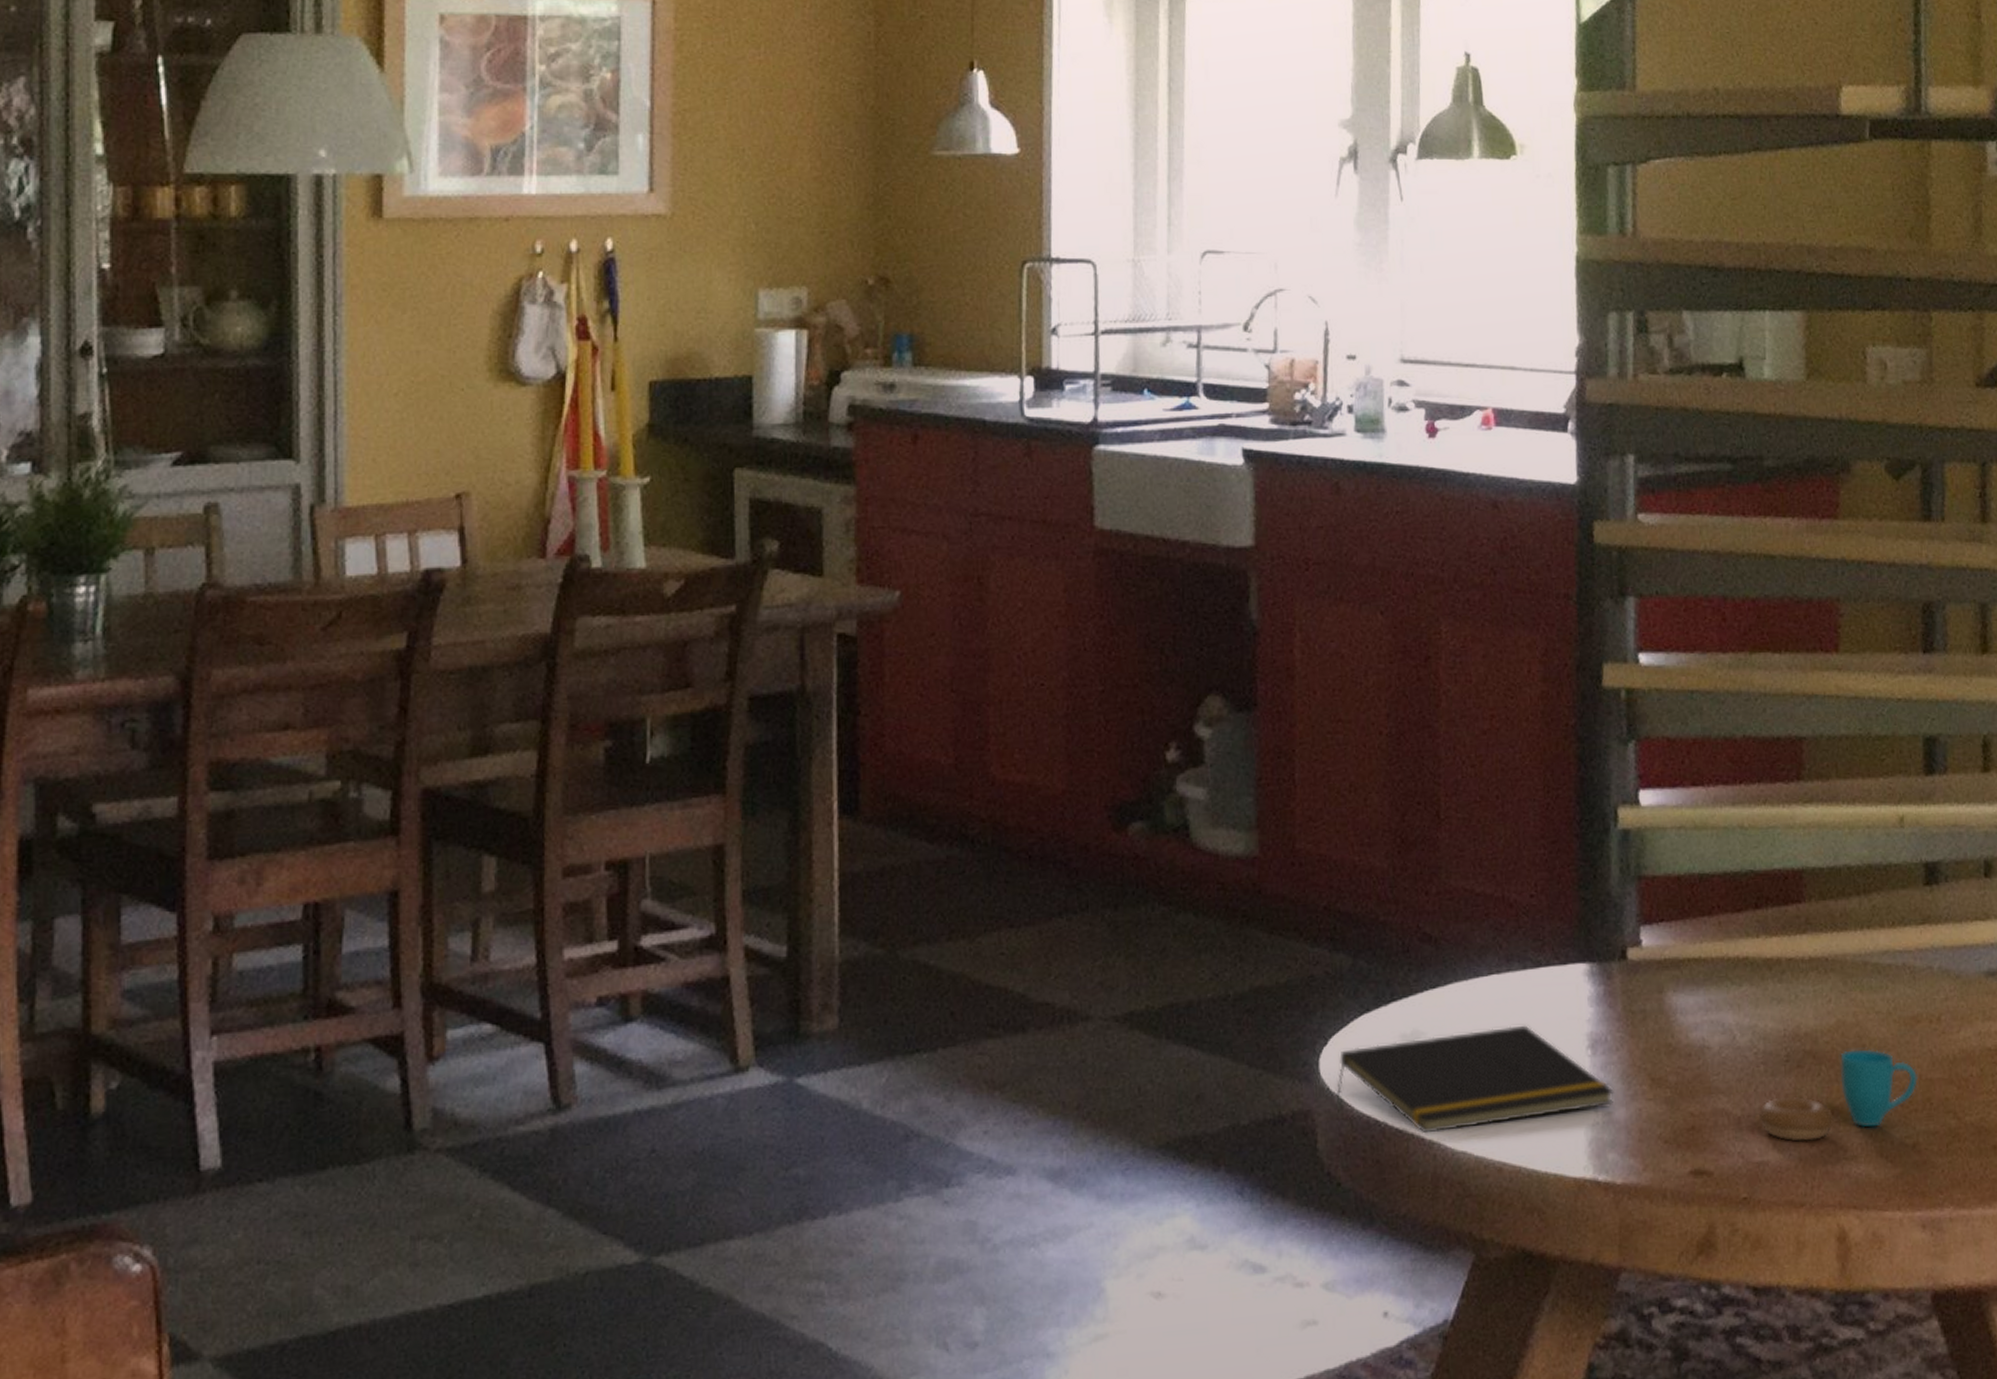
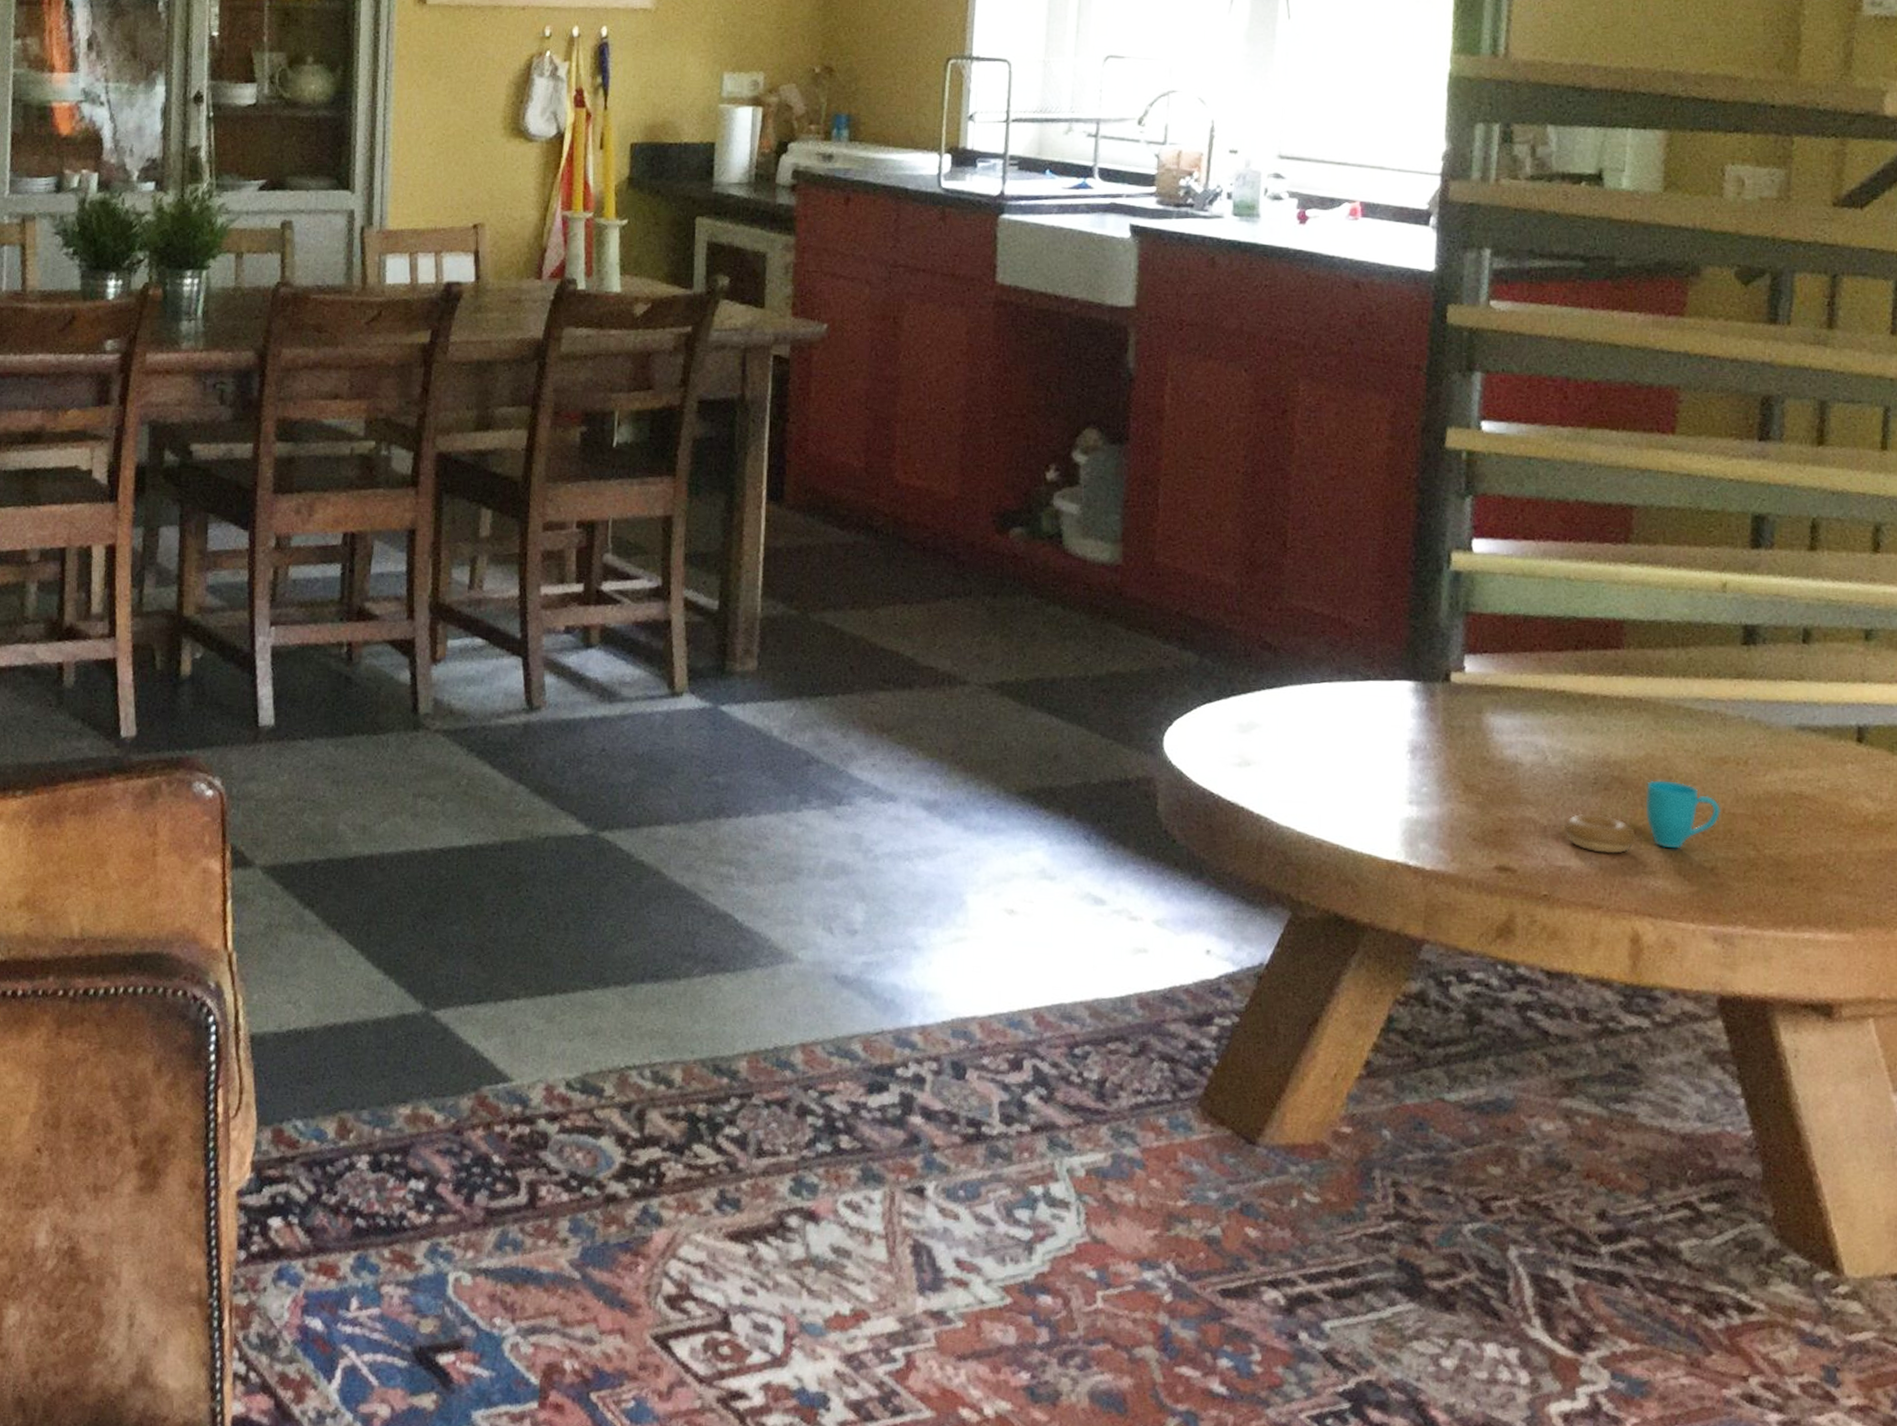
notepad: present [1336,1025,1614,1134] -> none [1176,727,1429,809]

